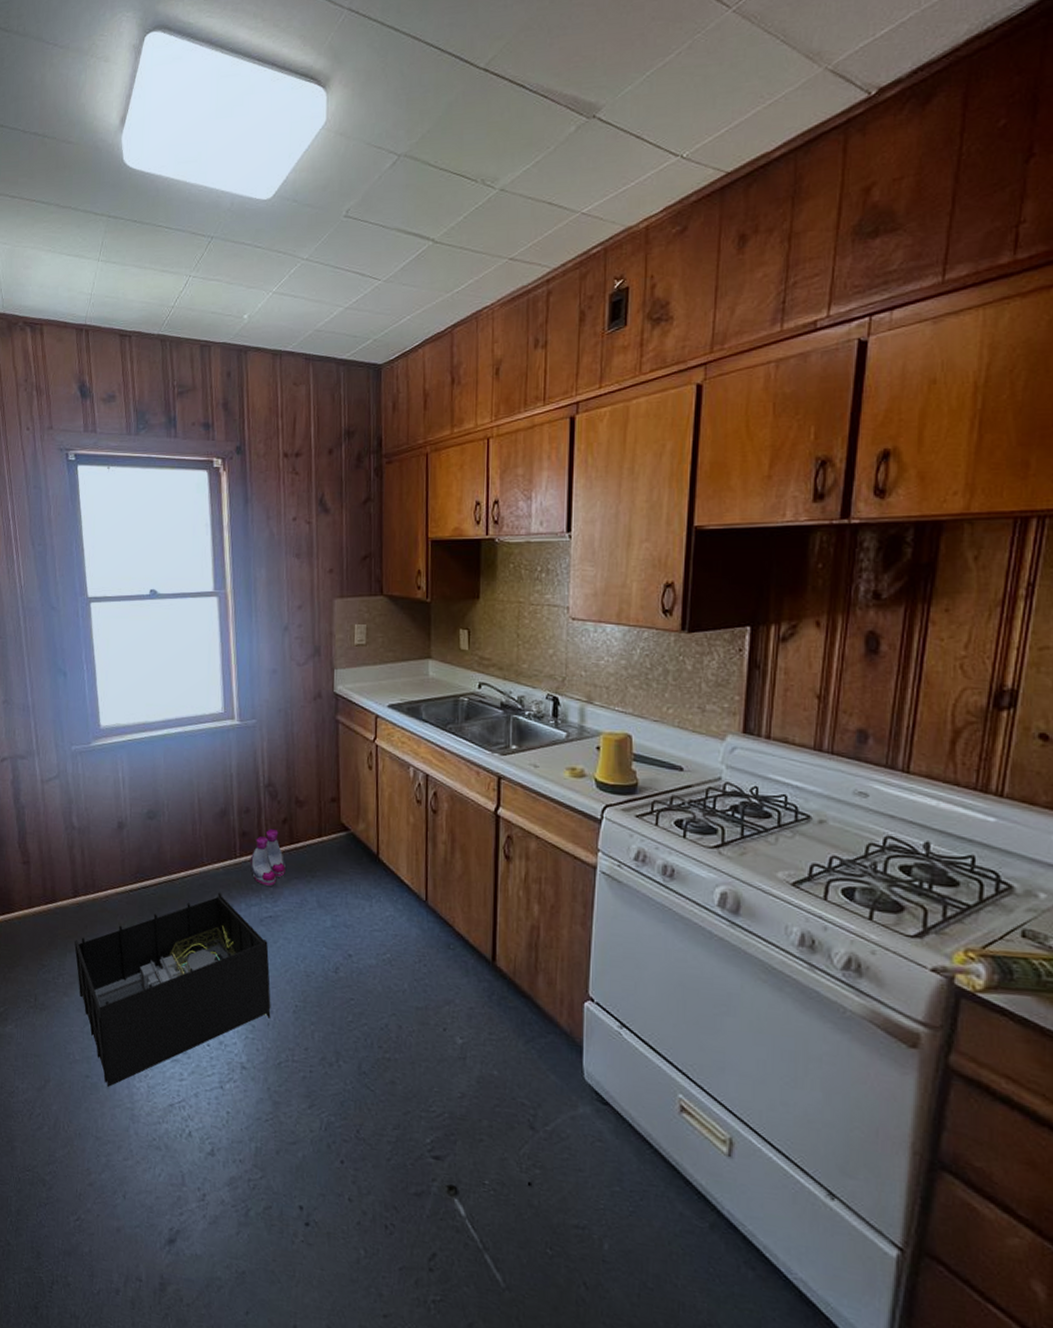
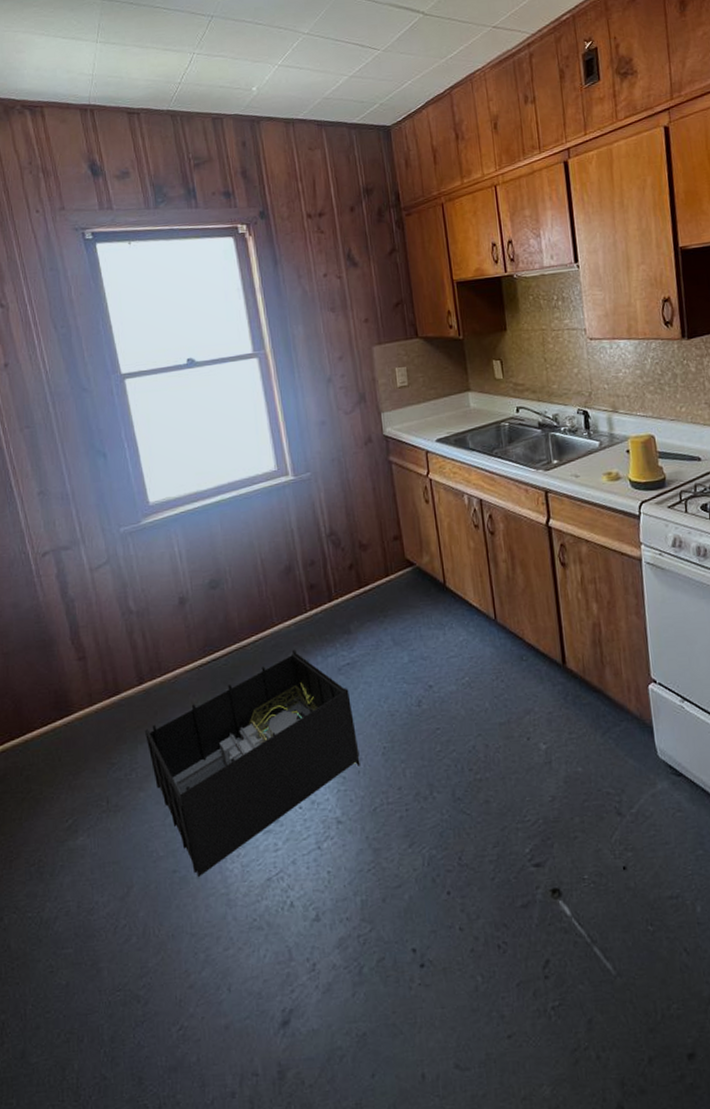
boots: present [250,829,286,886] -> none [320,577,358,634]

